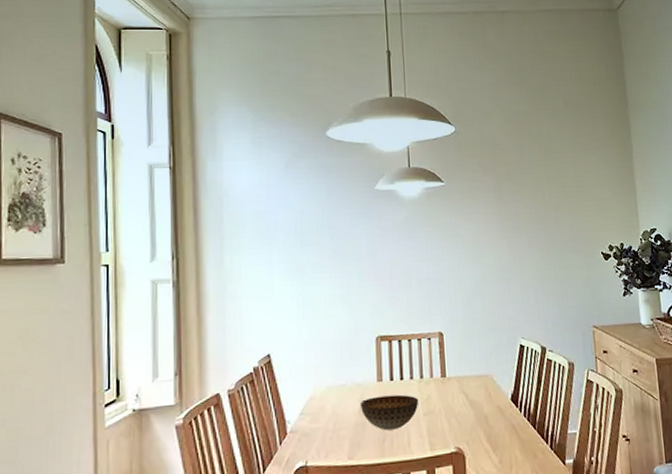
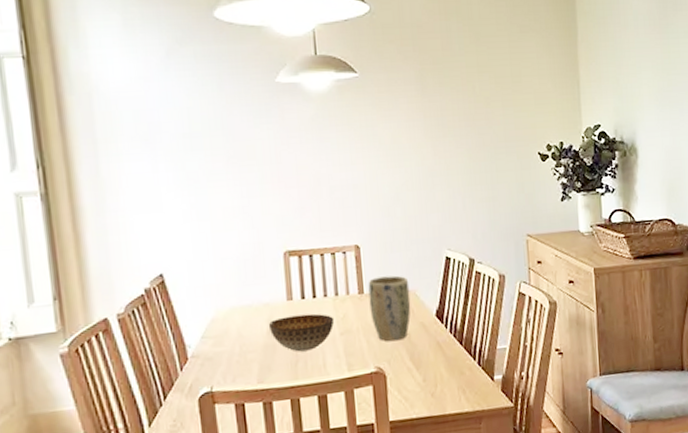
plant pot: none [450,361,489,423] -> present [368,275,411,341]

